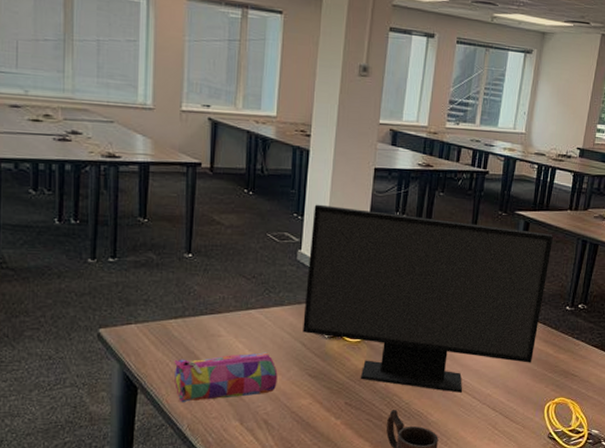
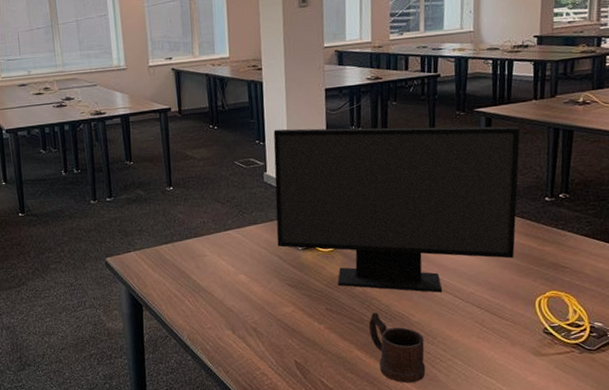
pencil case: present [174,352,278,402] -> none [169,267,261,316]

